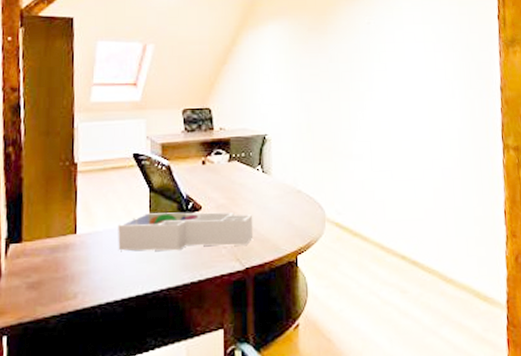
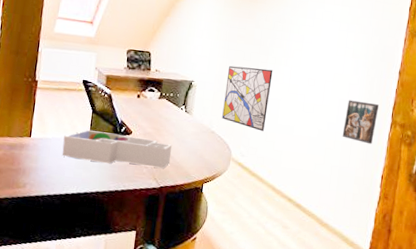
wall art: none [305,107,359,181] -> present [222,65,273,131]
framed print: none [449,128,487,176] -> present [342,100,380,145]

